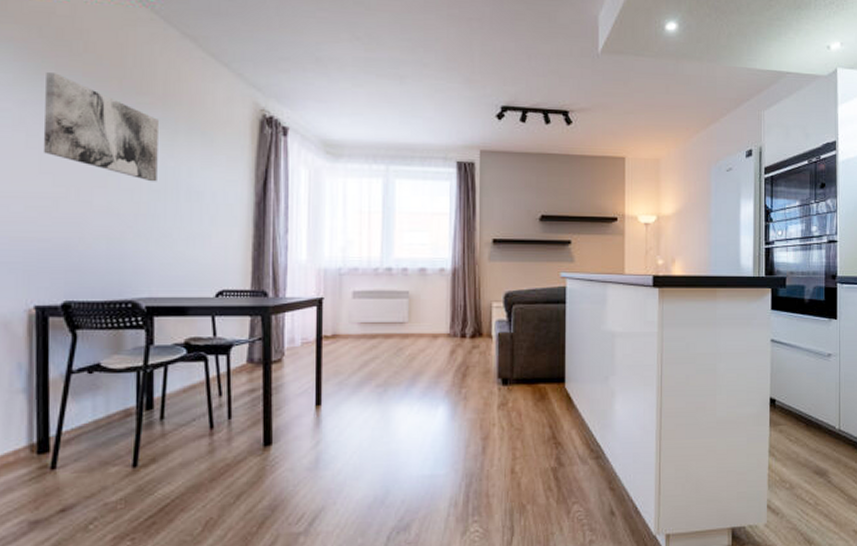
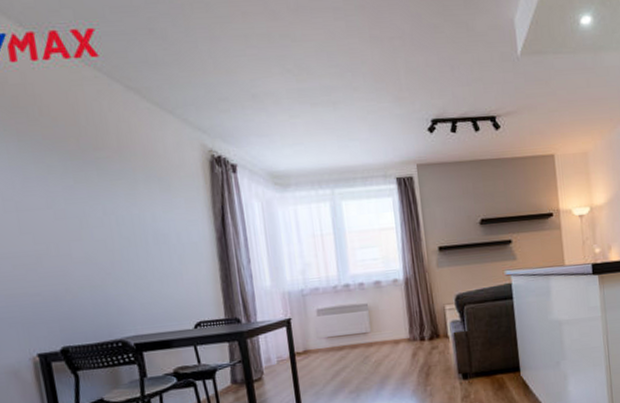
wall art: present [43,73,158,182] -> none [9,139,126,230]

